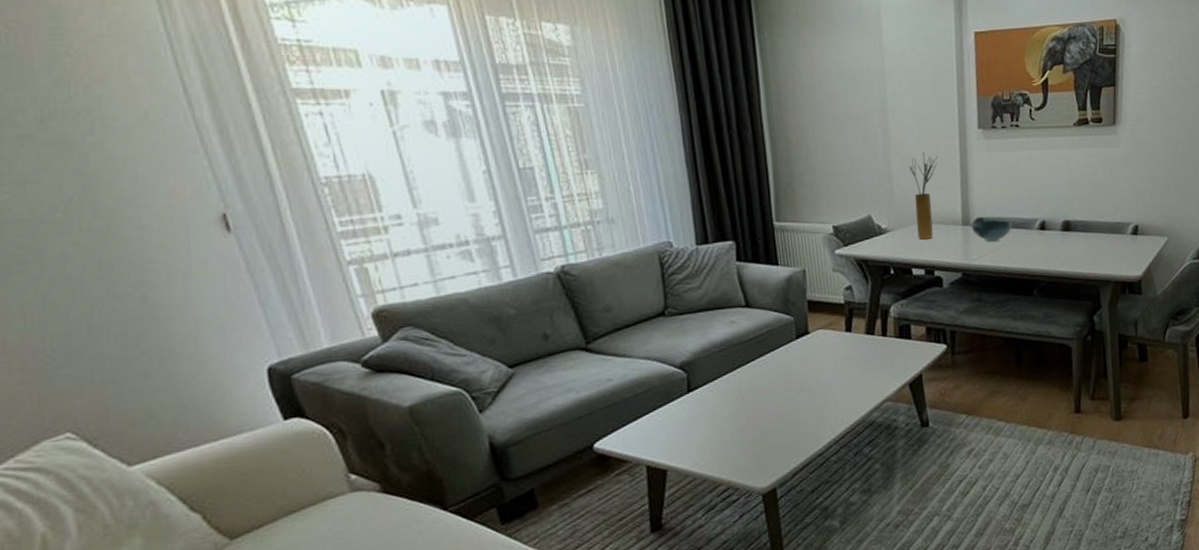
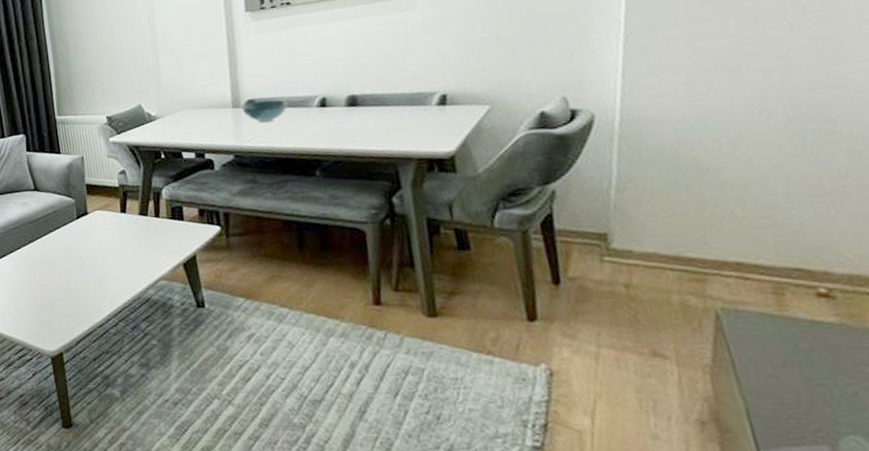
vase: present [909,151,938,240] -> none [176,40,205,124]

